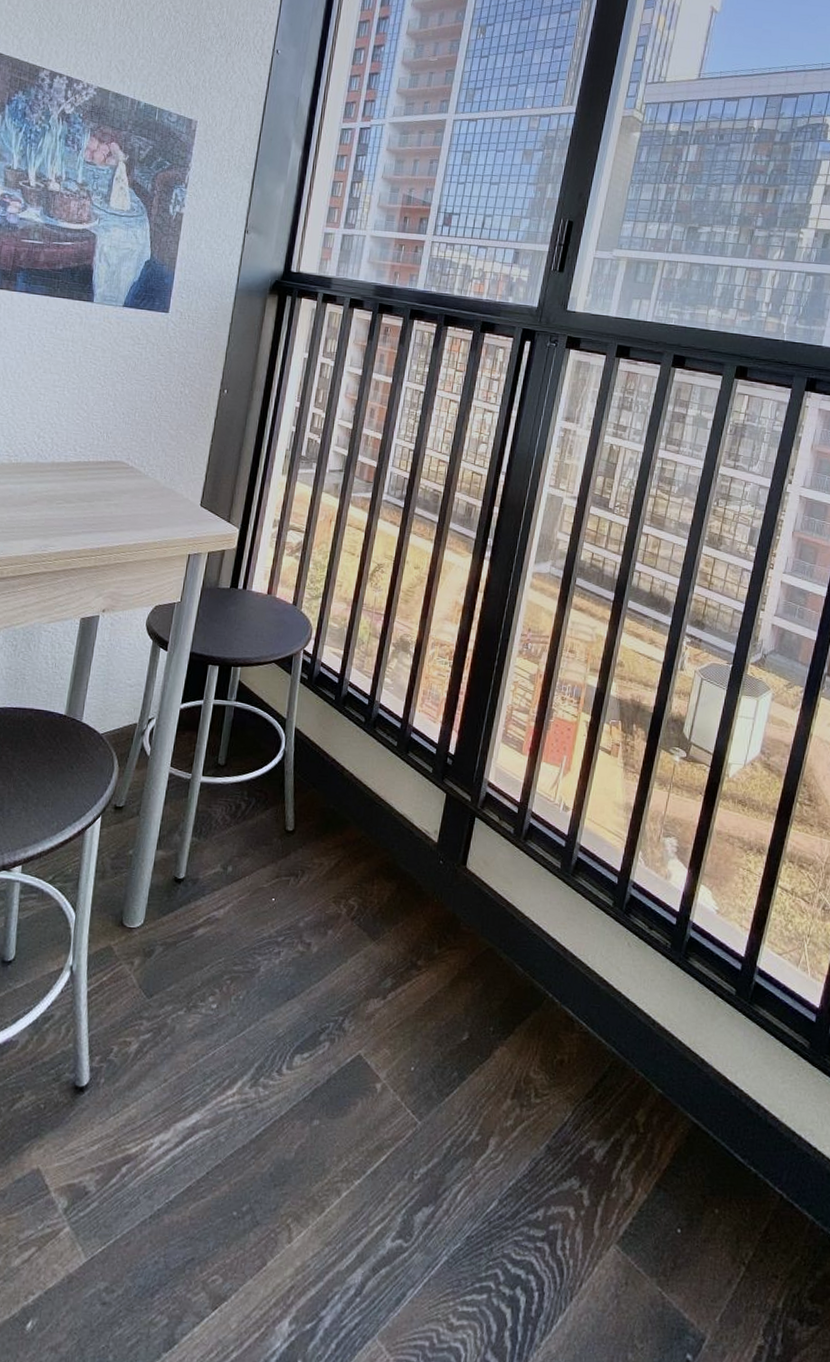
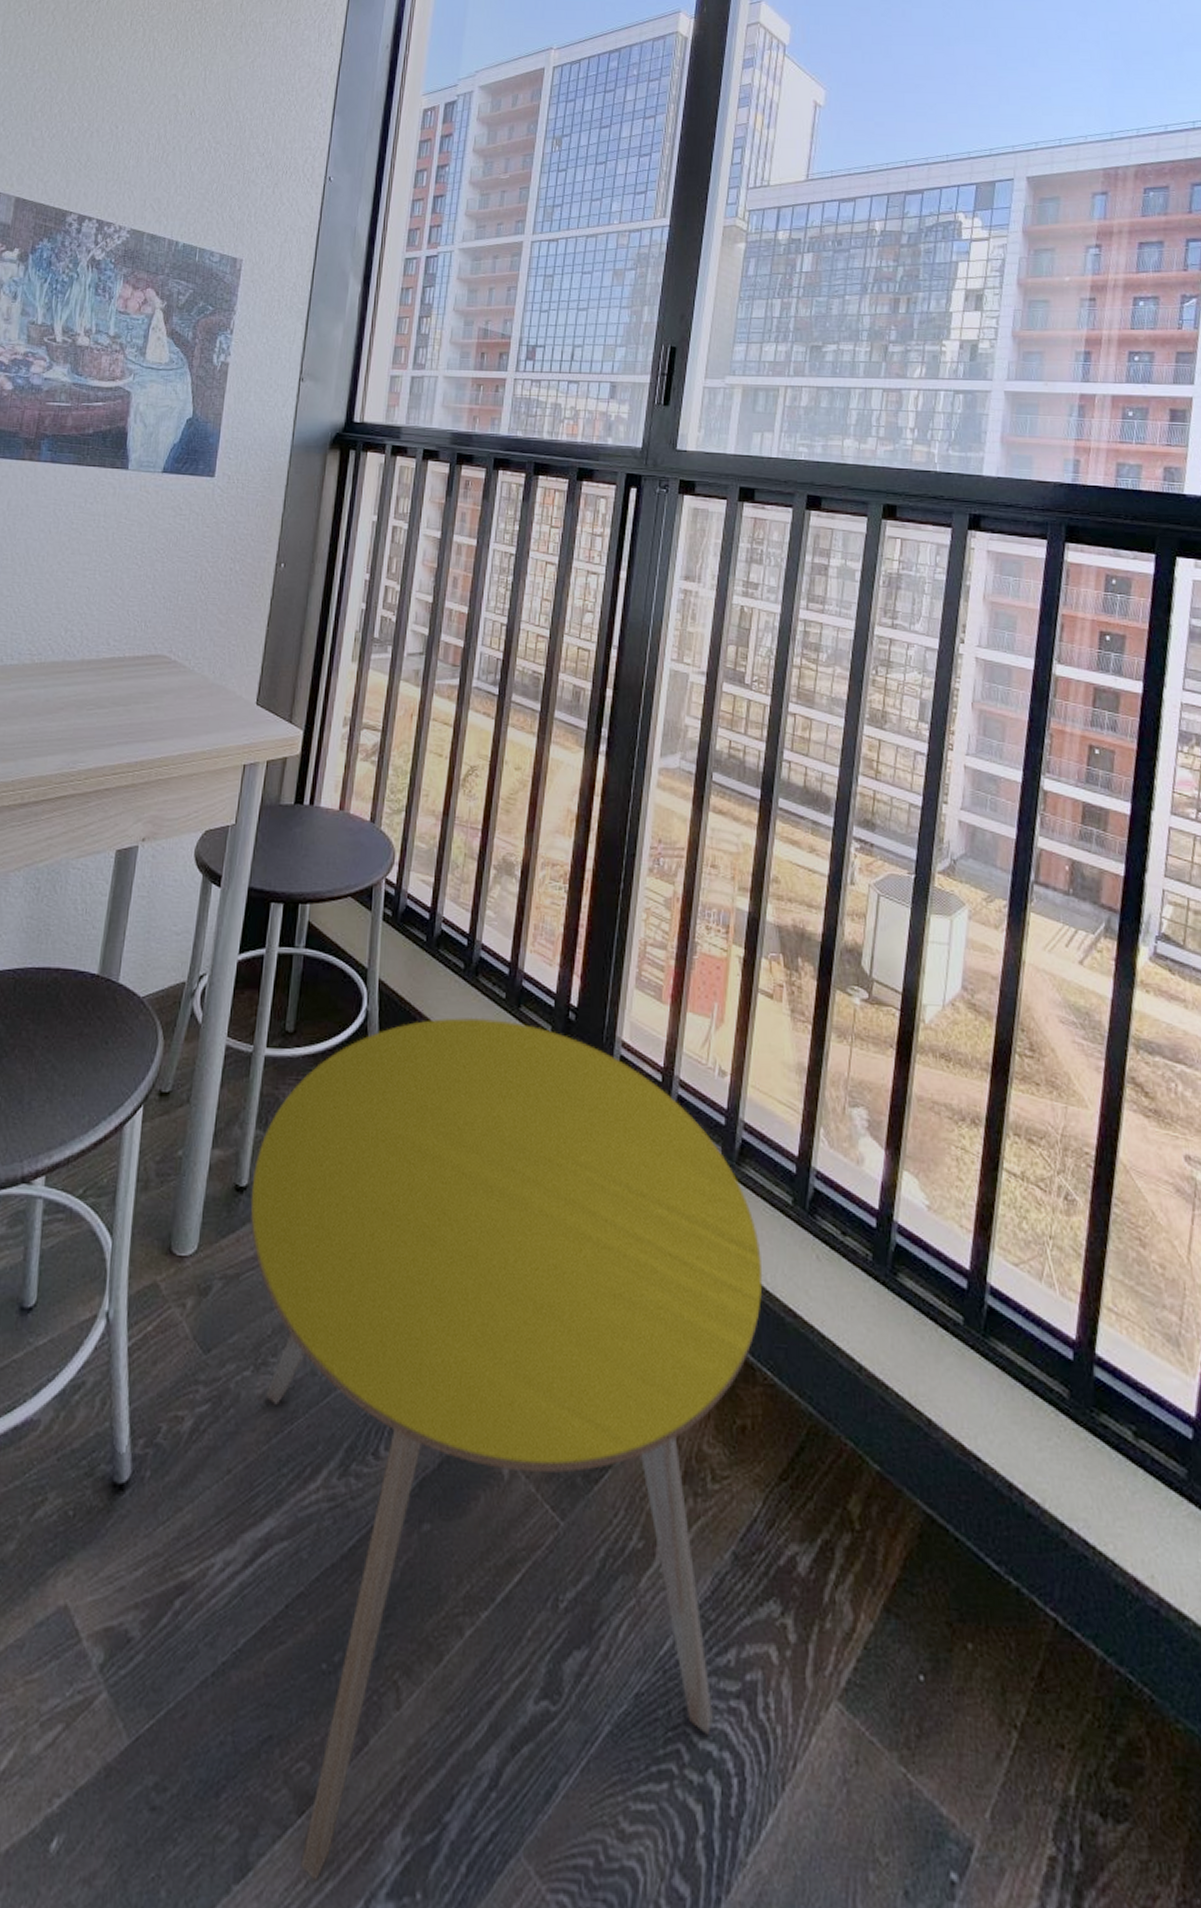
side table: none [186,758,586,1352] -> present [250,1017,763,1882]

